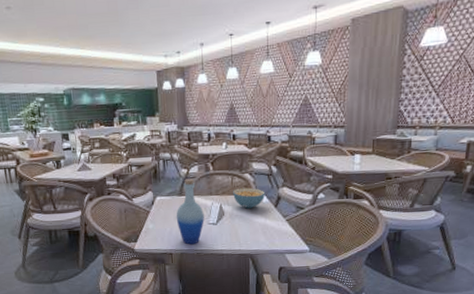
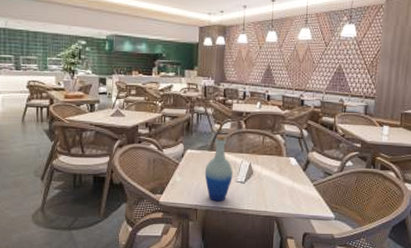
cereal bowl: present [233,187,266,209] -> none [263,148,295,170]

